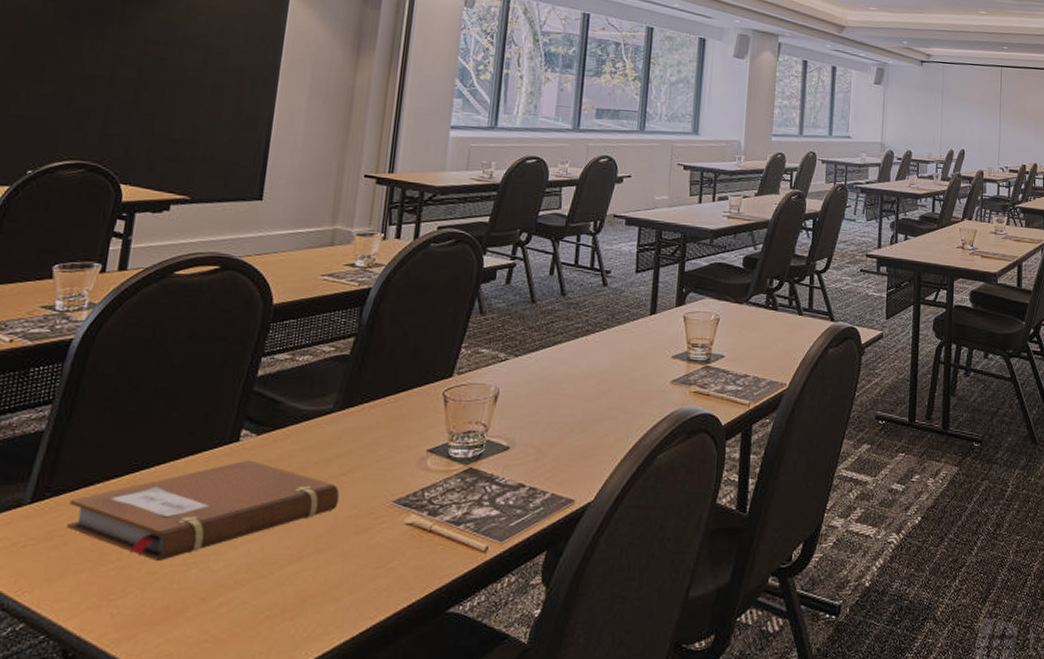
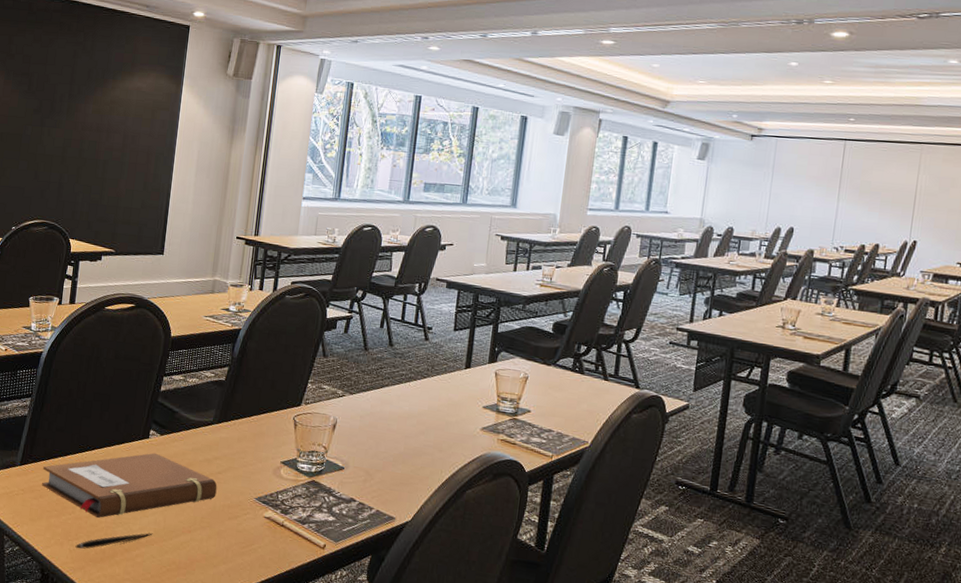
pen: none [120,570,245,611] -> present [75,532,153,549]

